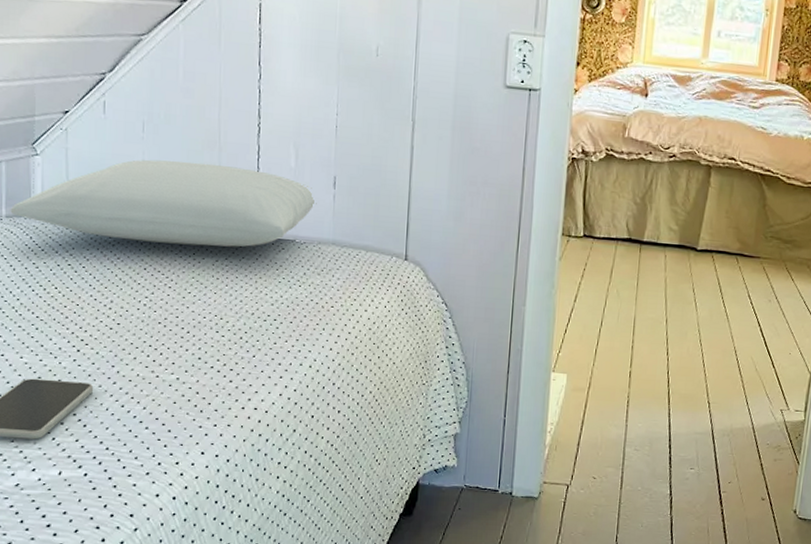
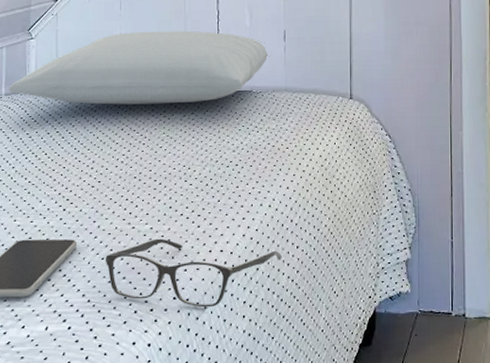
eyeglasses: none [125,390,322,466] -> present [105,238,282,308]

